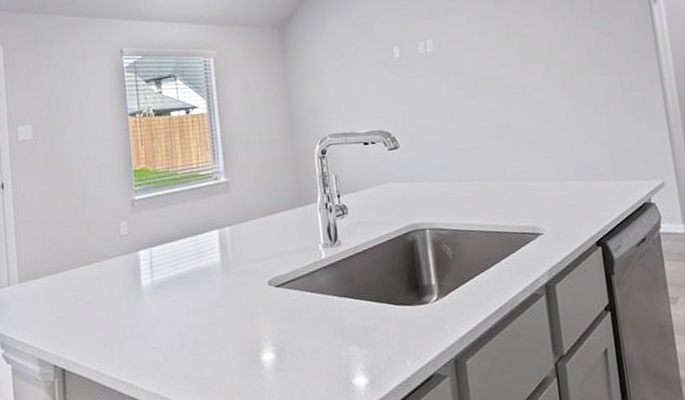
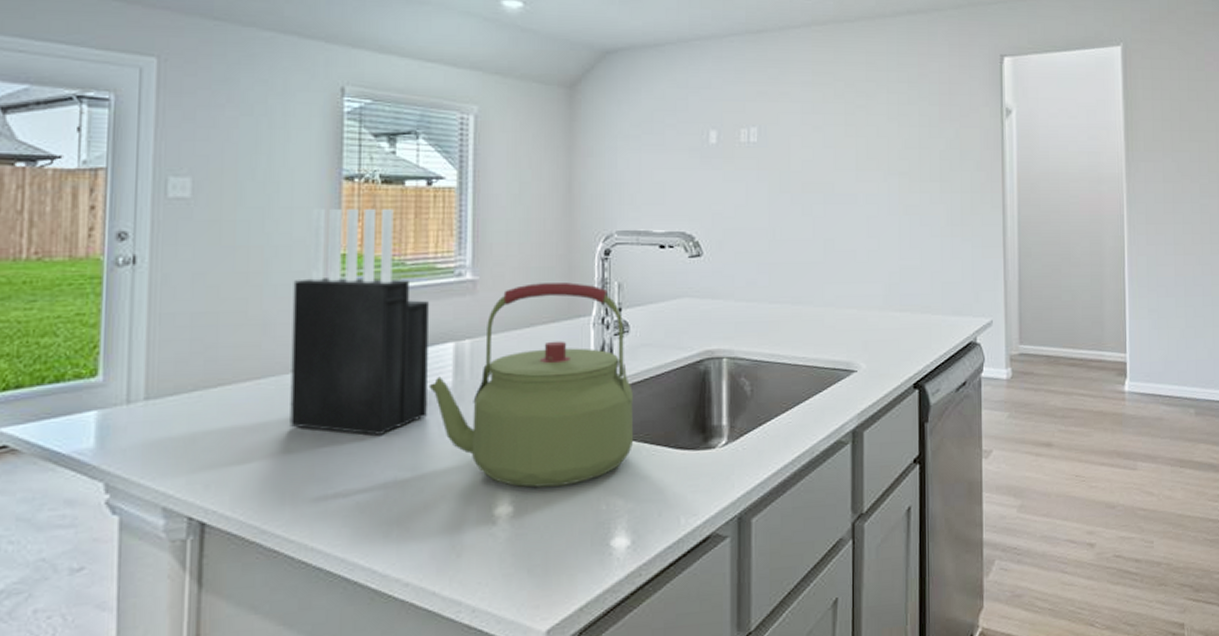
knife block: none [104,134,205,302] -> present [290,208,430,435]
kettle: none [204,178,361,339] -> present [429,282,634,488]

